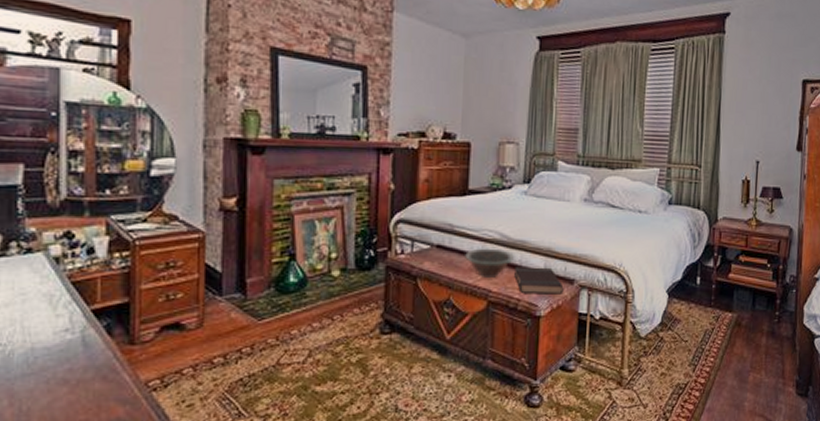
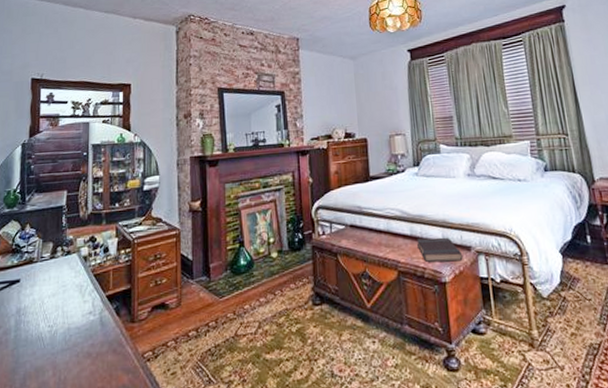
decorative bowl: present [465,248,514,278] -> none [374,224,415,250]

